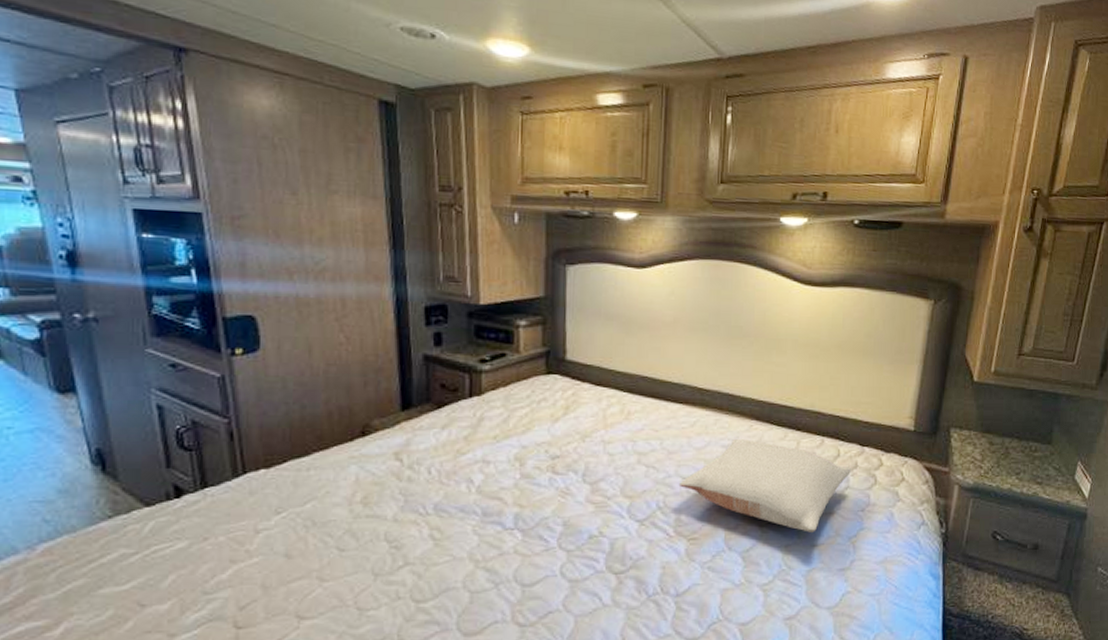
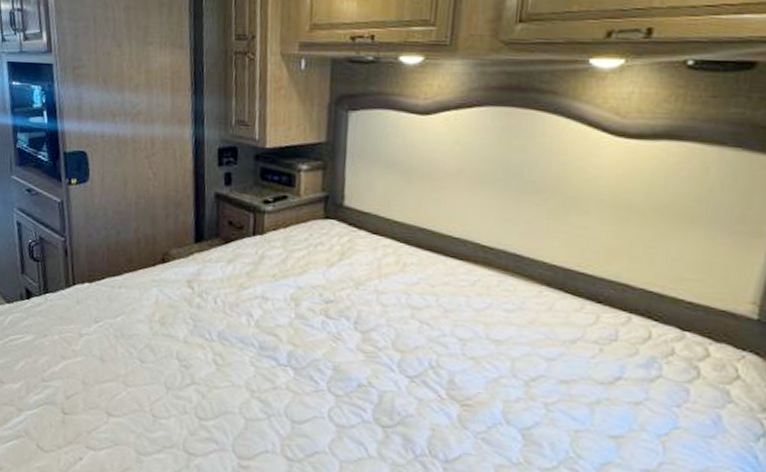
pillow: present [678,439,851,532] -> none [454,304,665,422]

